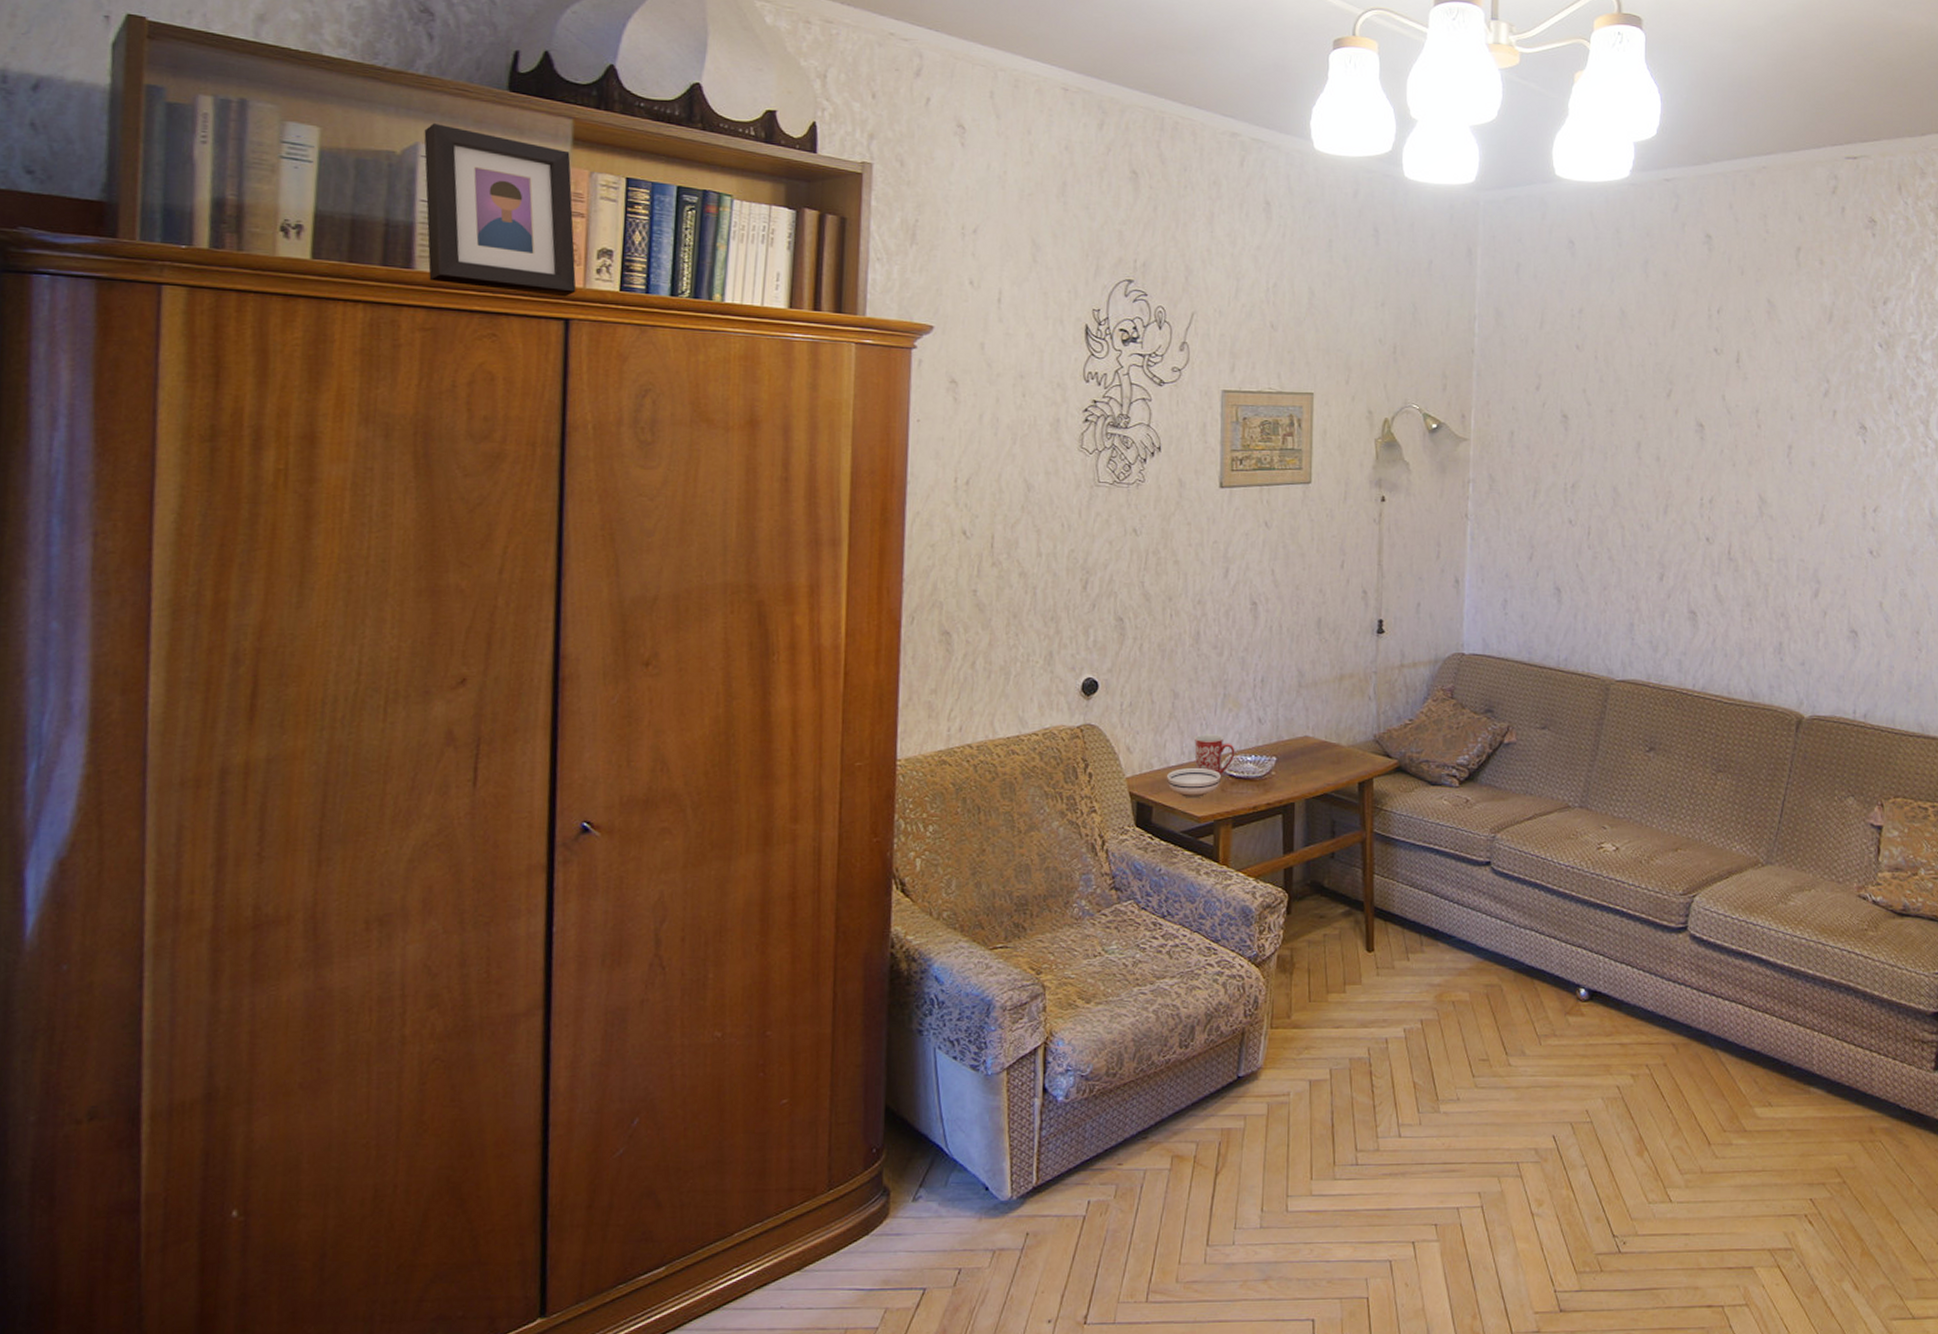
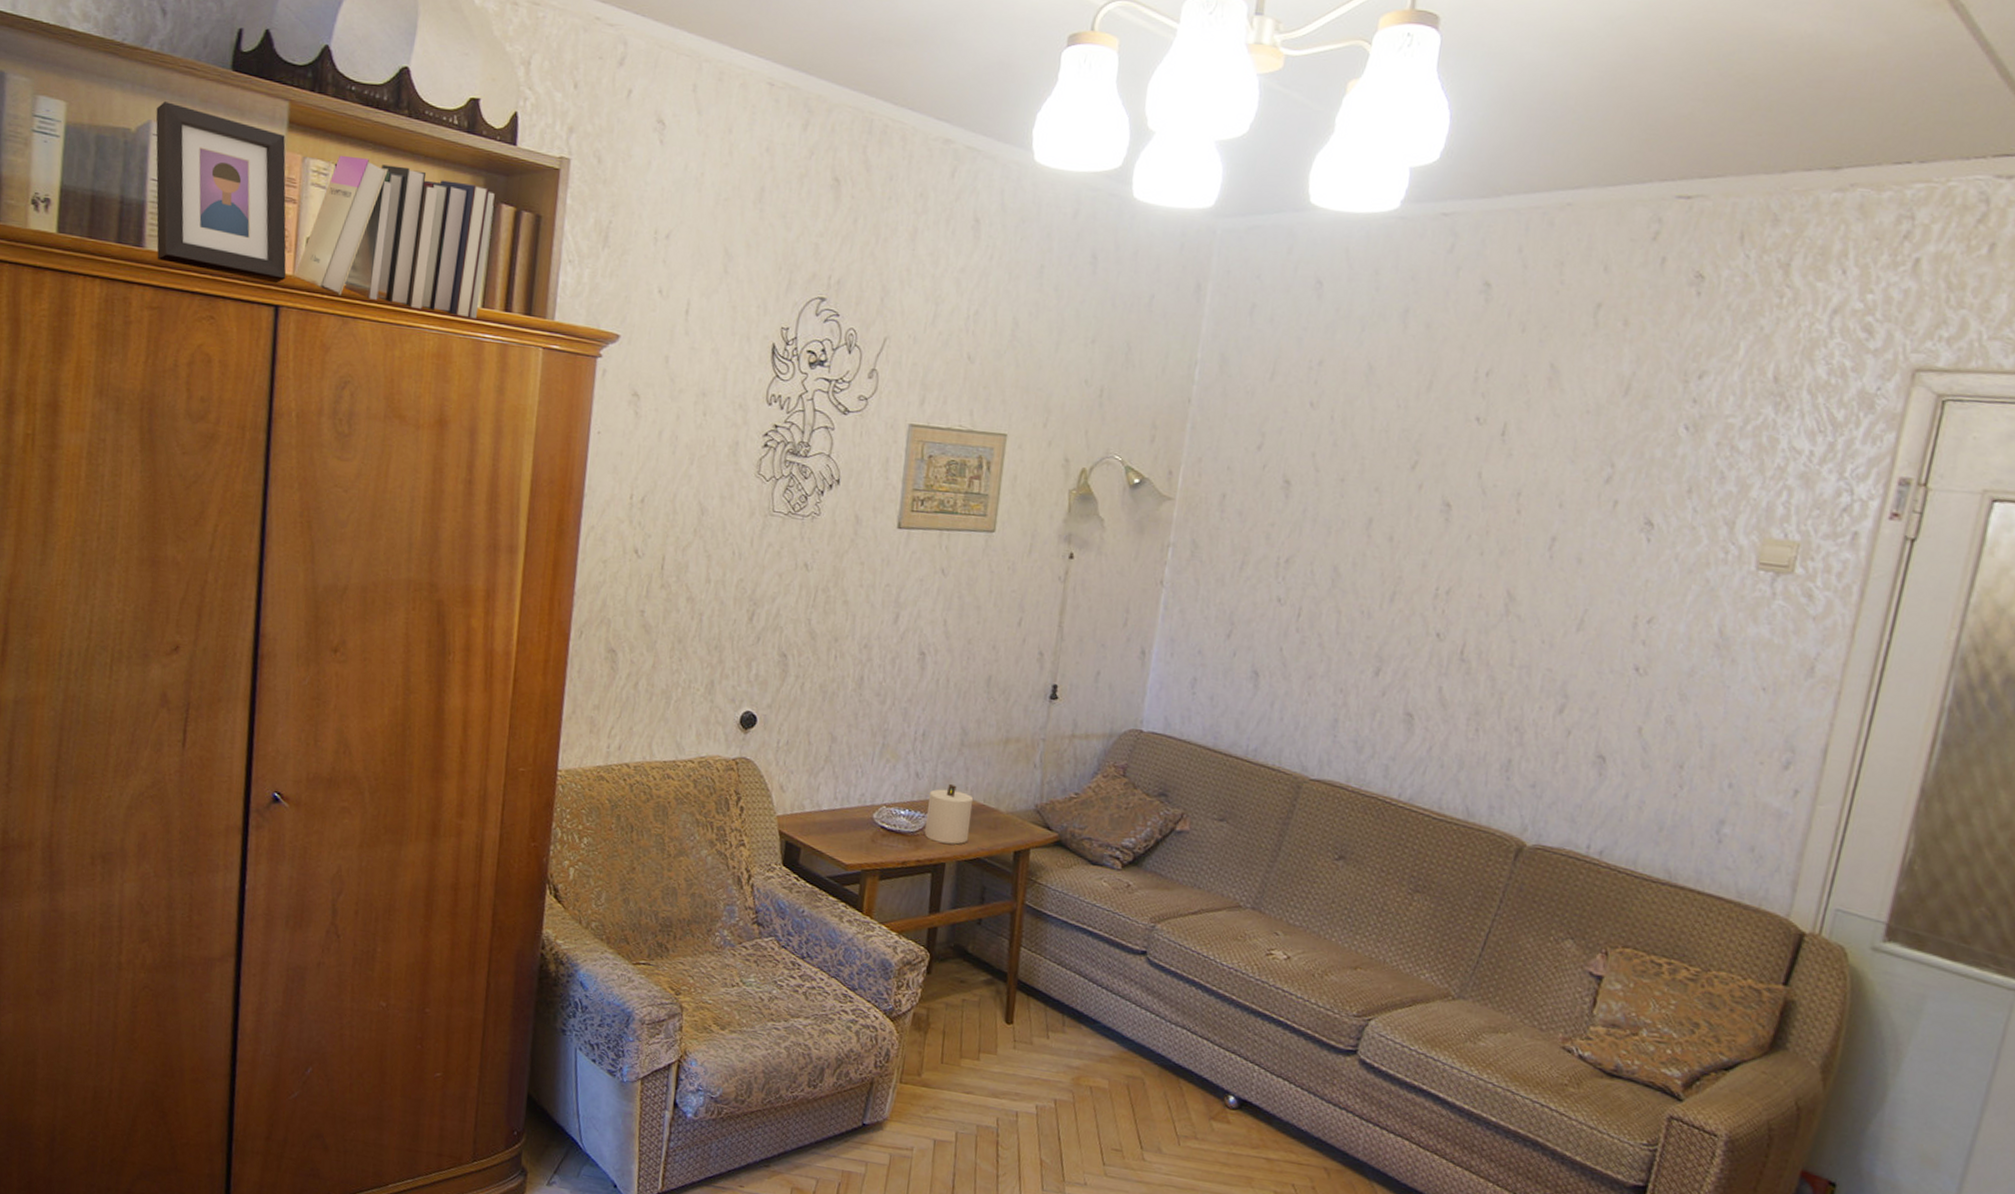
books: none [585,168,797,320] -> present [294,155,495,319]
bowl: present [1167,768,1221,799] -> none [817,813,872,846]
mug: present [1194,734,1235,776] -> none [847,781,889,826]
candle: none [1271,726,1316,783] -> present [924,784,974,845]

